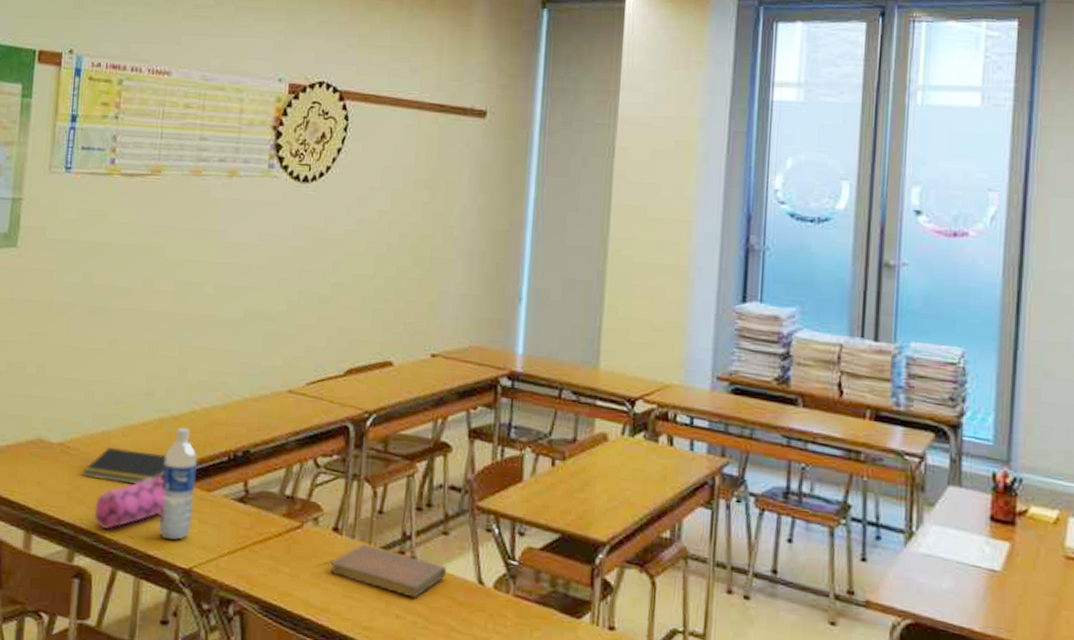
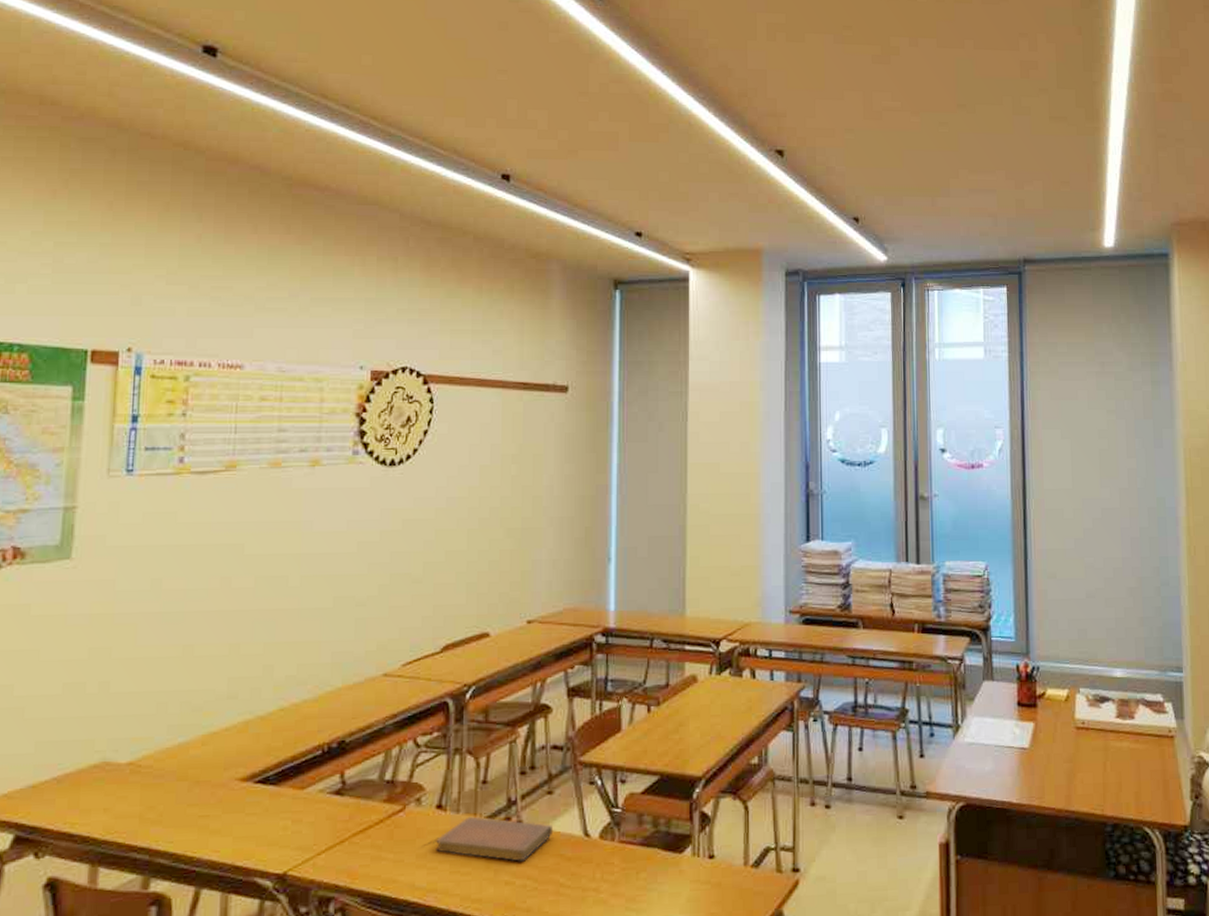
notepad: present [82,448,166,485] -> none [156,757,253,796]
pencil case: present [94,475,164,530] -> none [172,780,252,848]
water bottle: present [158,427,198,541] -> none [247,726,289,847]

